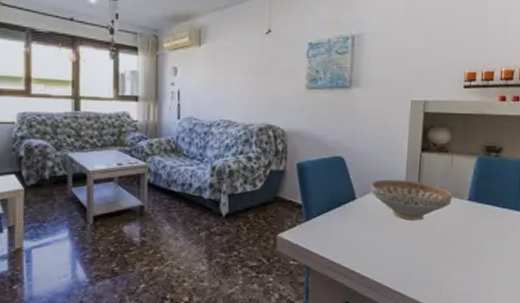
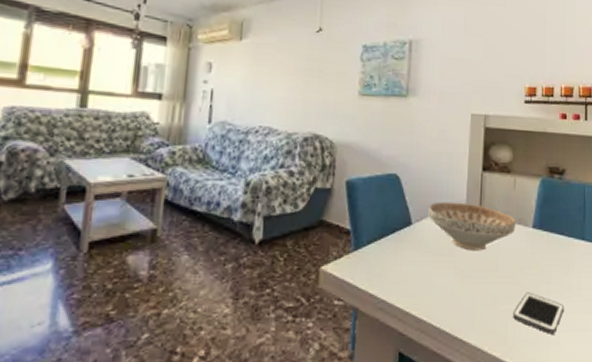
cell phone: none [448,255,496,290] -> present [513,292,565,334]

